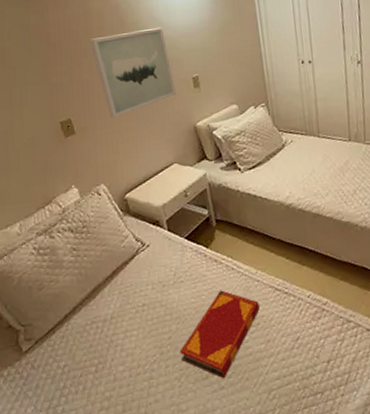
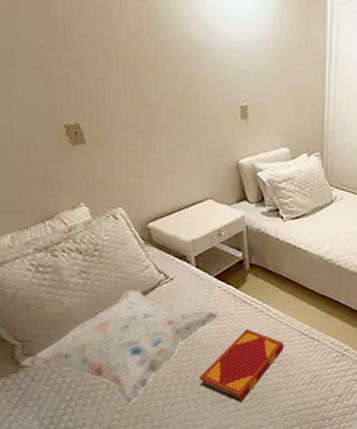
decorative pillow: none [25,261,194,388] -> present [23,290,220,404]
wall art: present [89,27,176,118] -> none [107,25,218,134]

